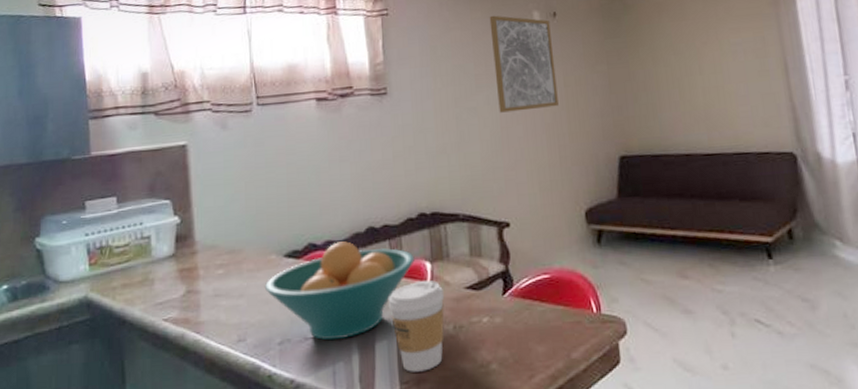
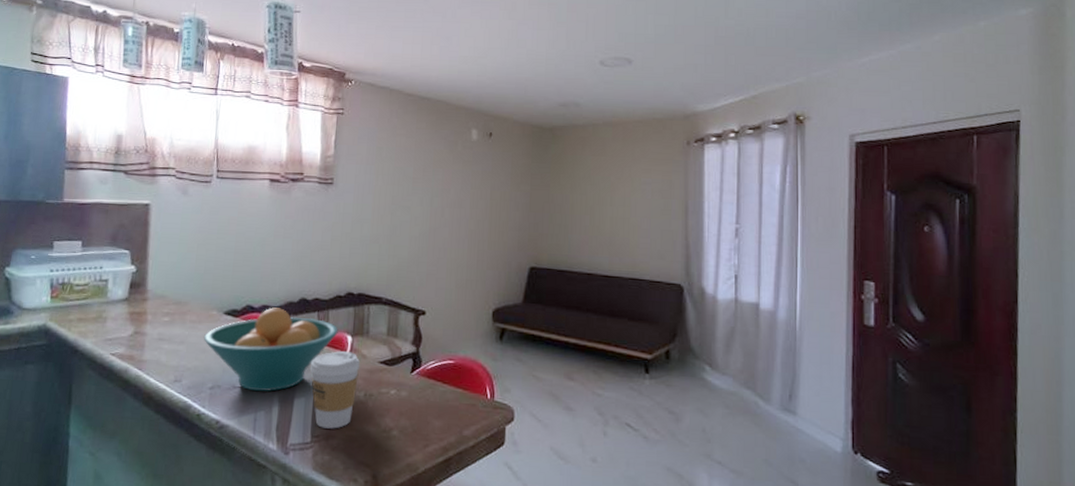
wall art: present [489,15,559,113] -> none [430,127,485,216]

